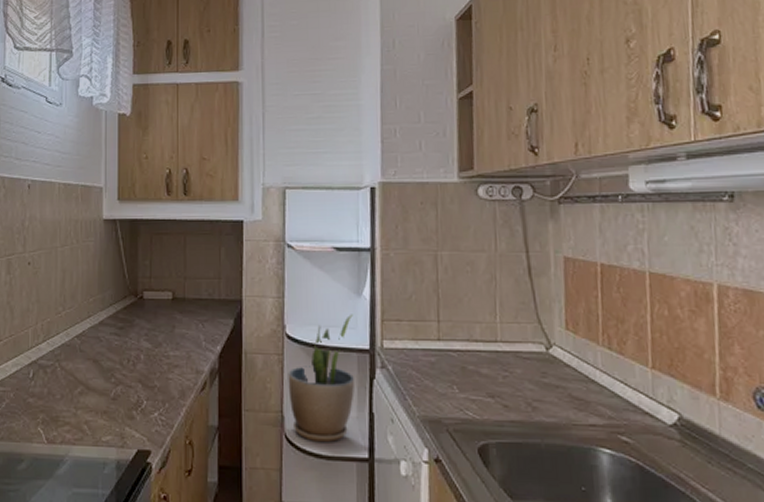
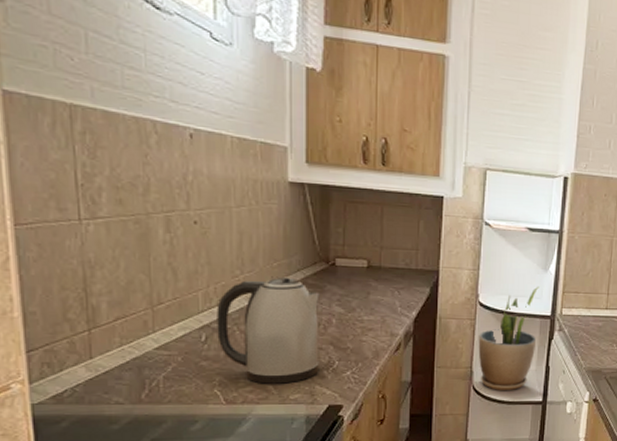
kettle: none [42,312,129,424] -> present [217,277,320,384]

